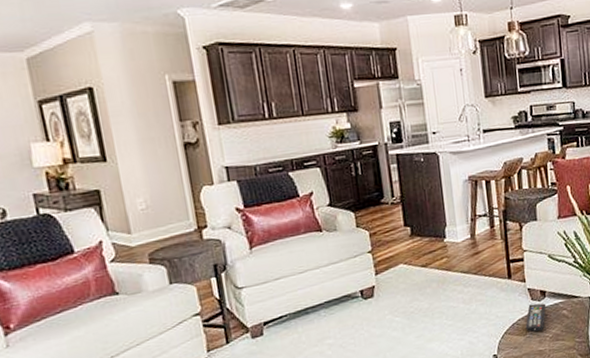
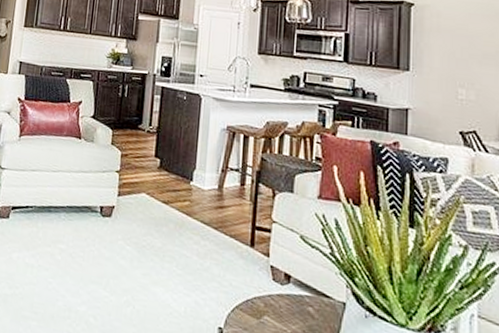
remote control: present [525,303,547,332] -> none [260,284,289,322]

